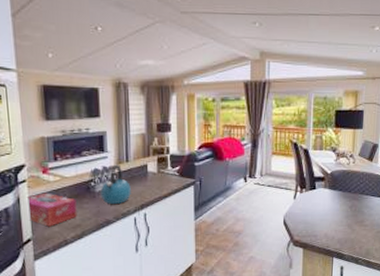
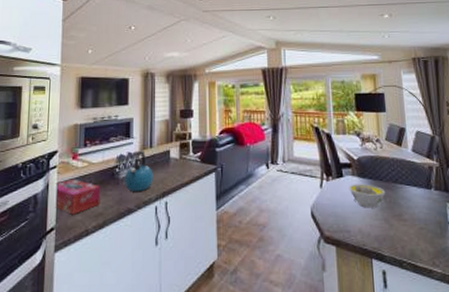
bowl: none [320,195,353,216] -> present [349,184,386,208]

